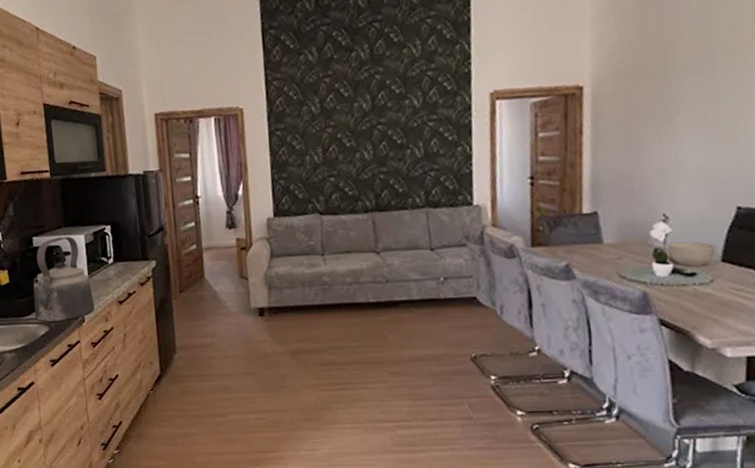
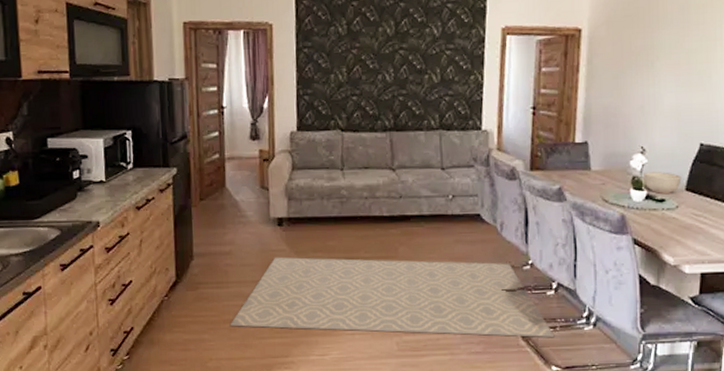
kettle: present [33,236,95,323] -> none [45,139,111,227]
rug: none [215,348,570,431] -> present [229,257,555,337]

